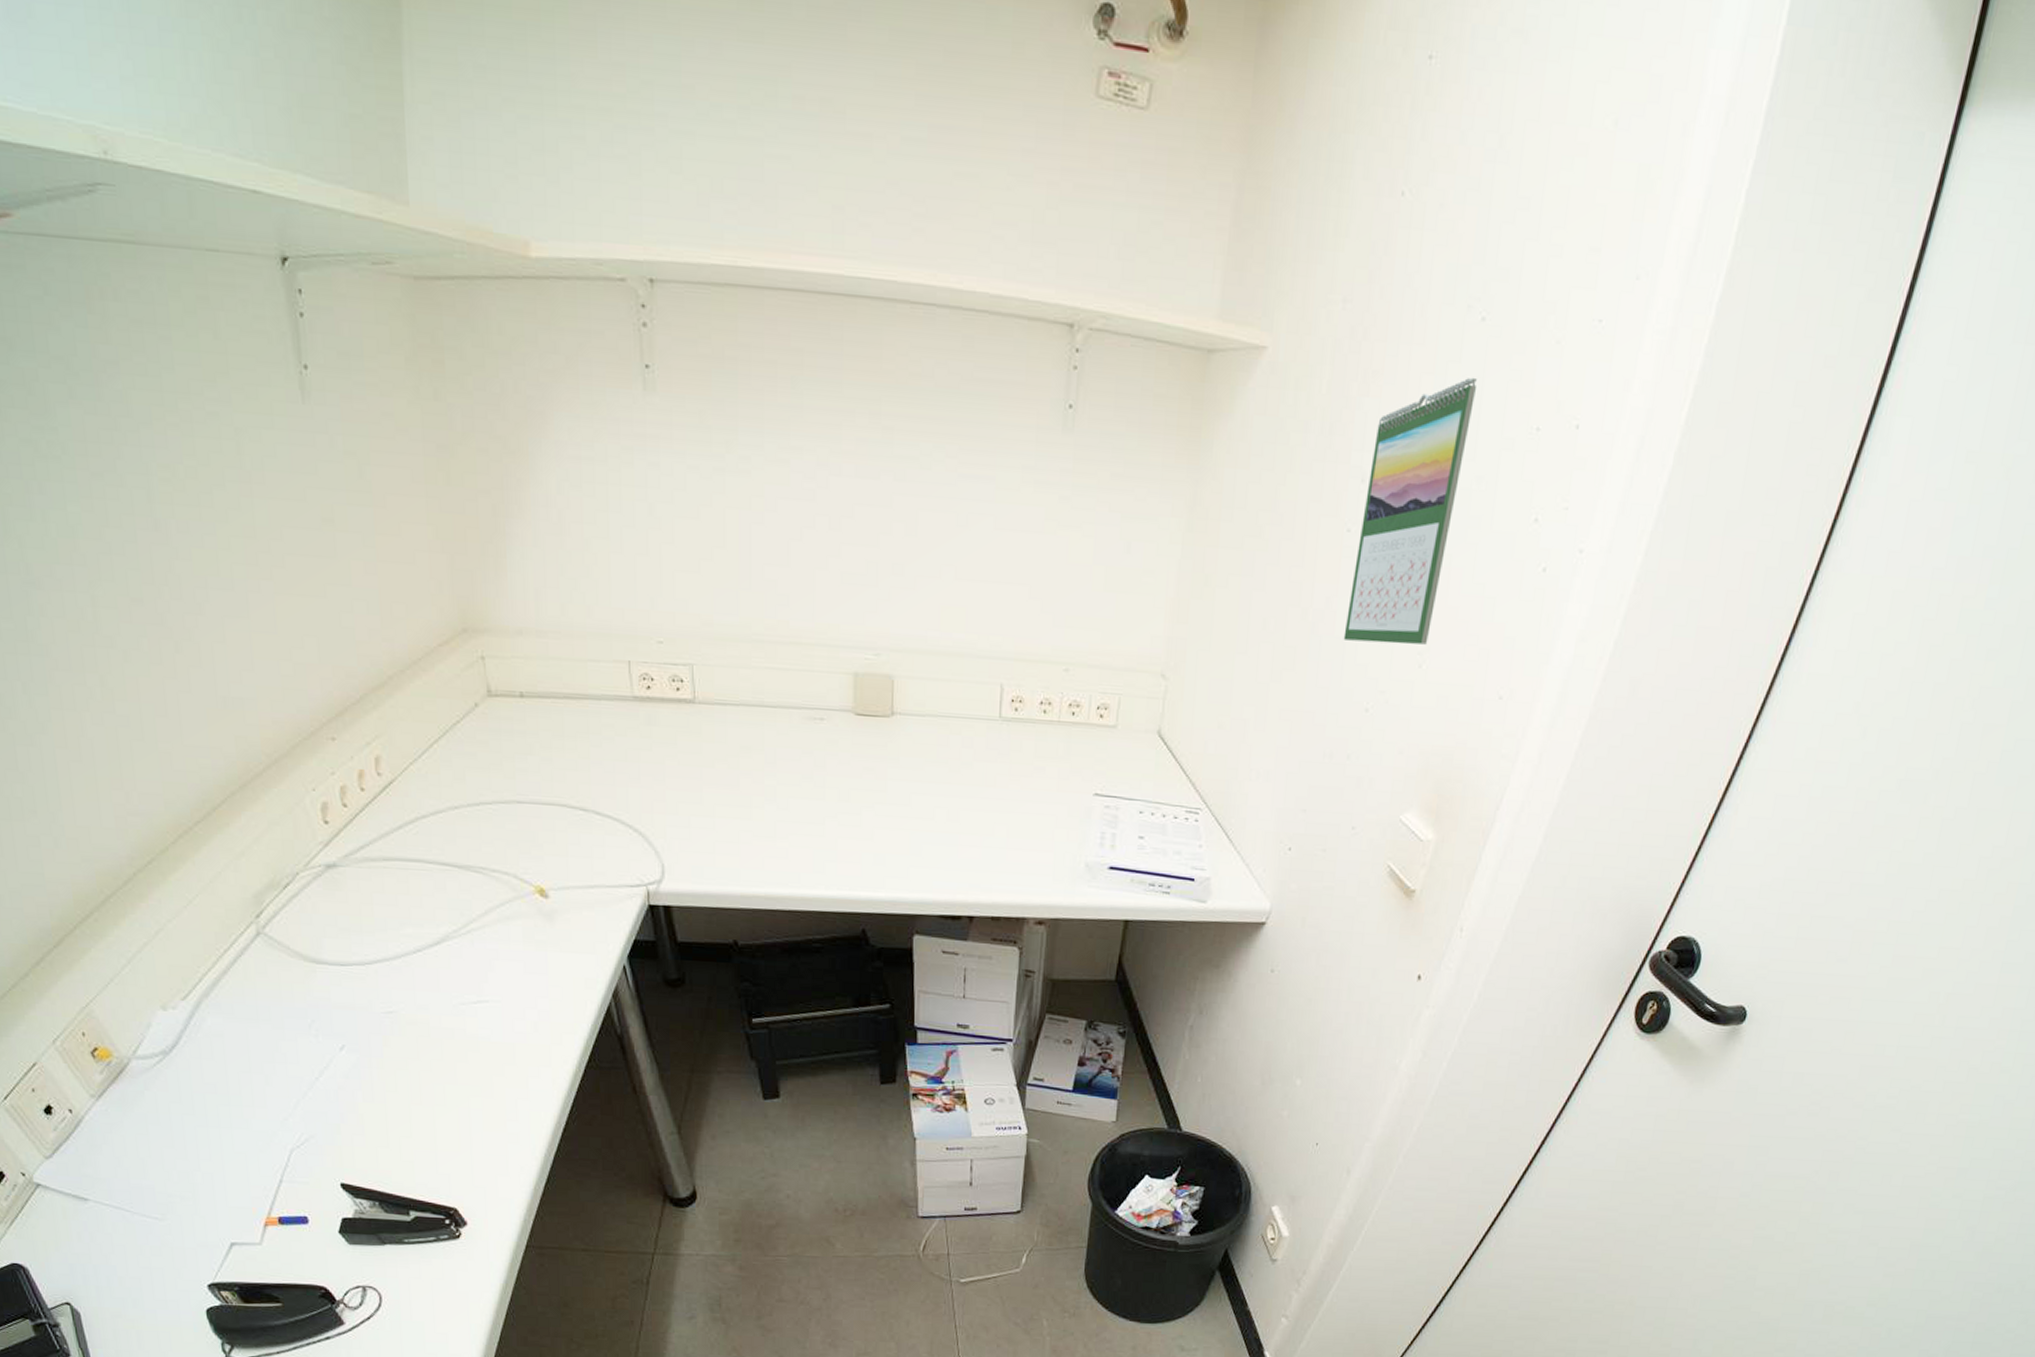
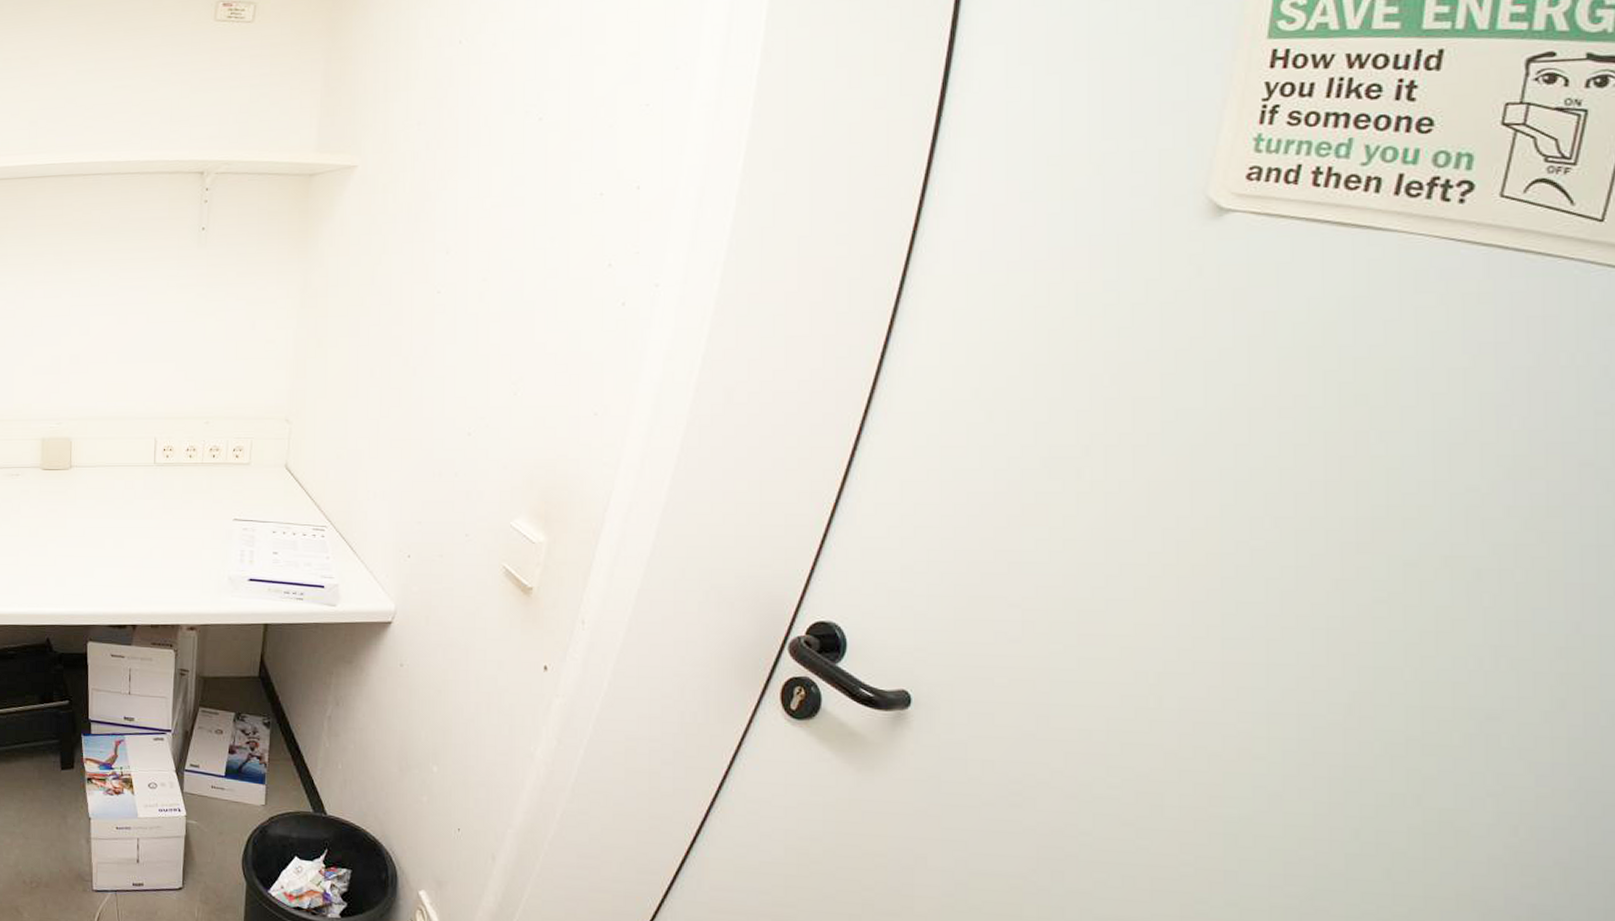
calendar: present [1343,377,1477,645] -> none [442,163,540,379]

